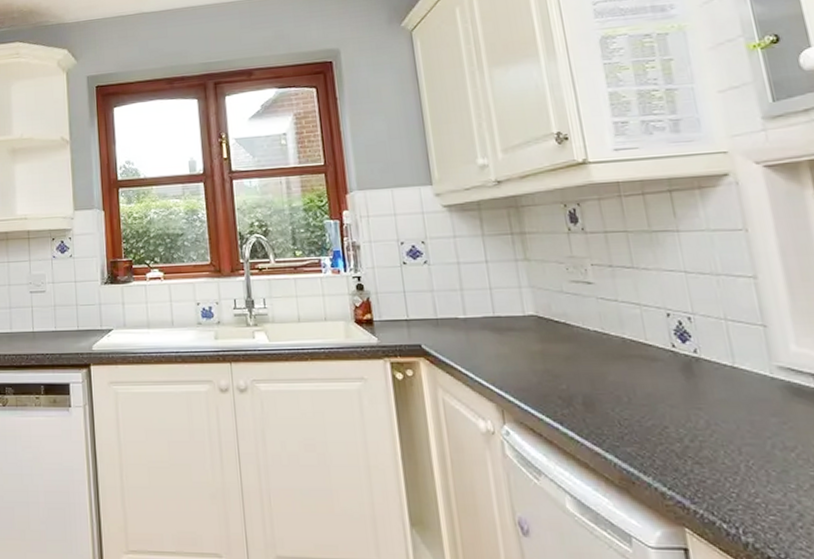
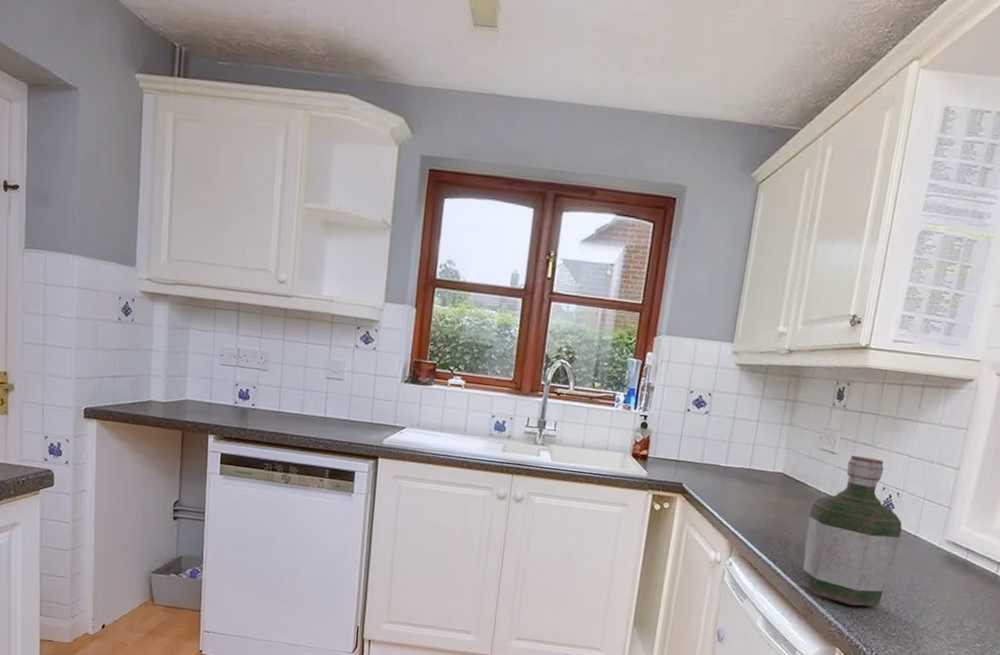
bottle: none [584,281,722,468] -> present [801,455,903,607]

